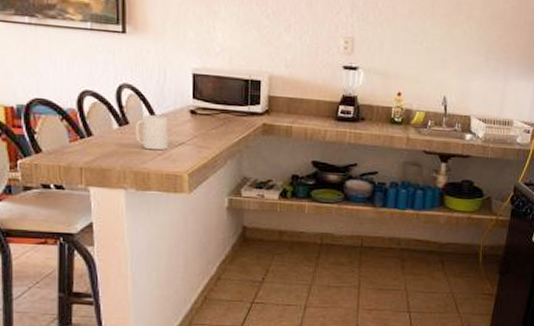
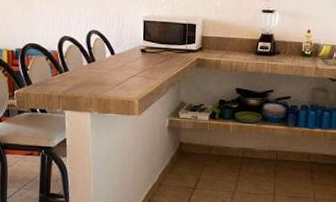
mug: present [135,114,168,151] -> none [99,53,124,82]

